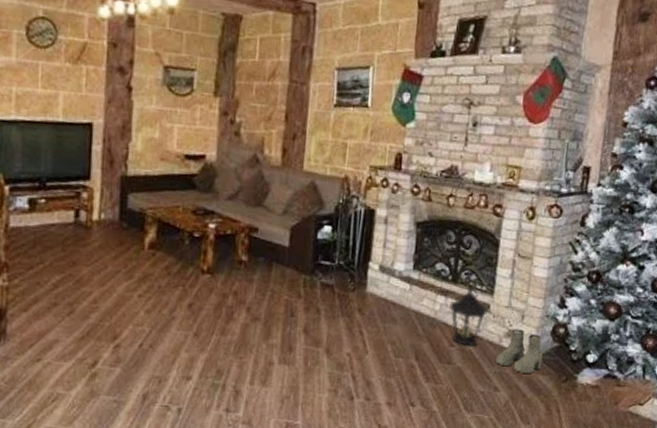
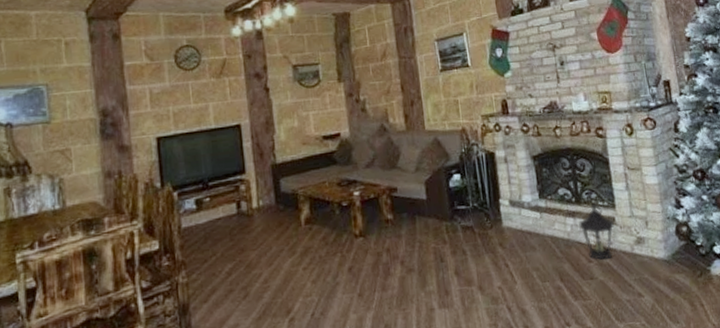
boots: present [496,329,544,375] -> none [632,234,675,276]

